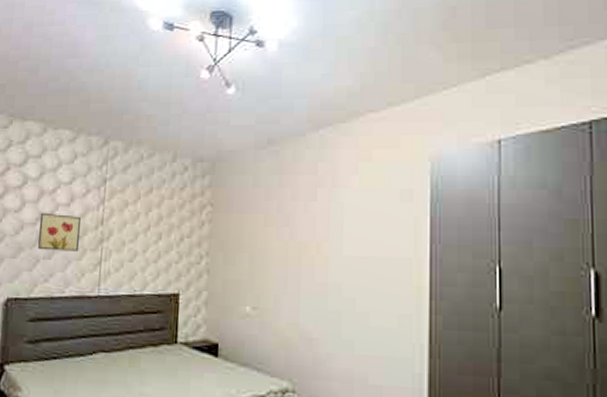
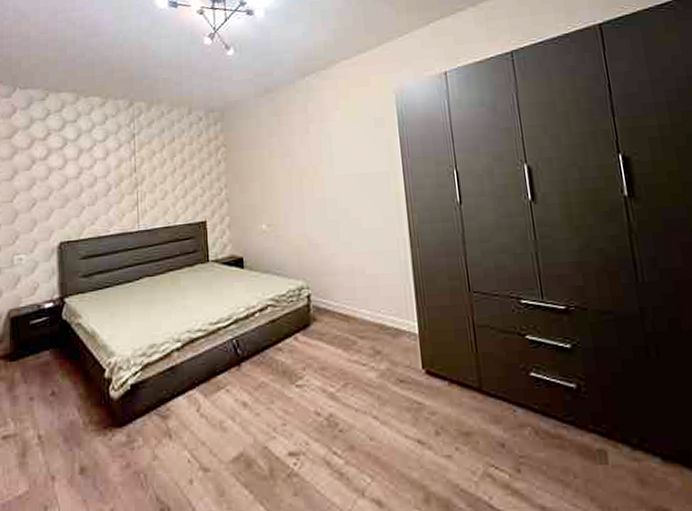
wall art: present [38,212,81,251] -> none [81,167,118,199]

